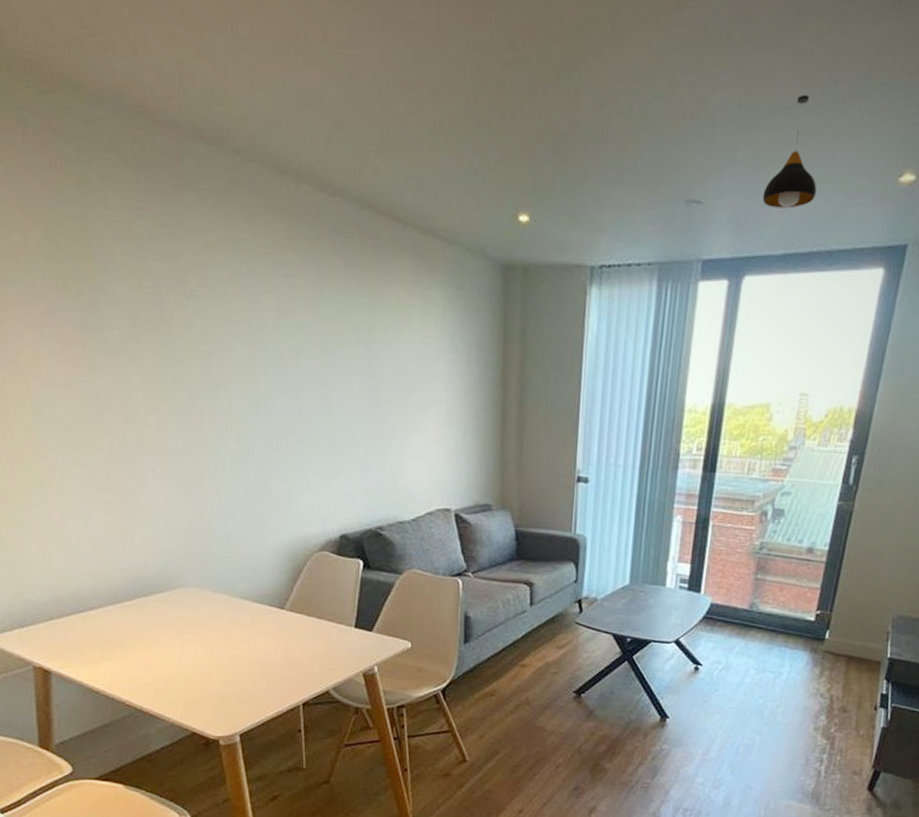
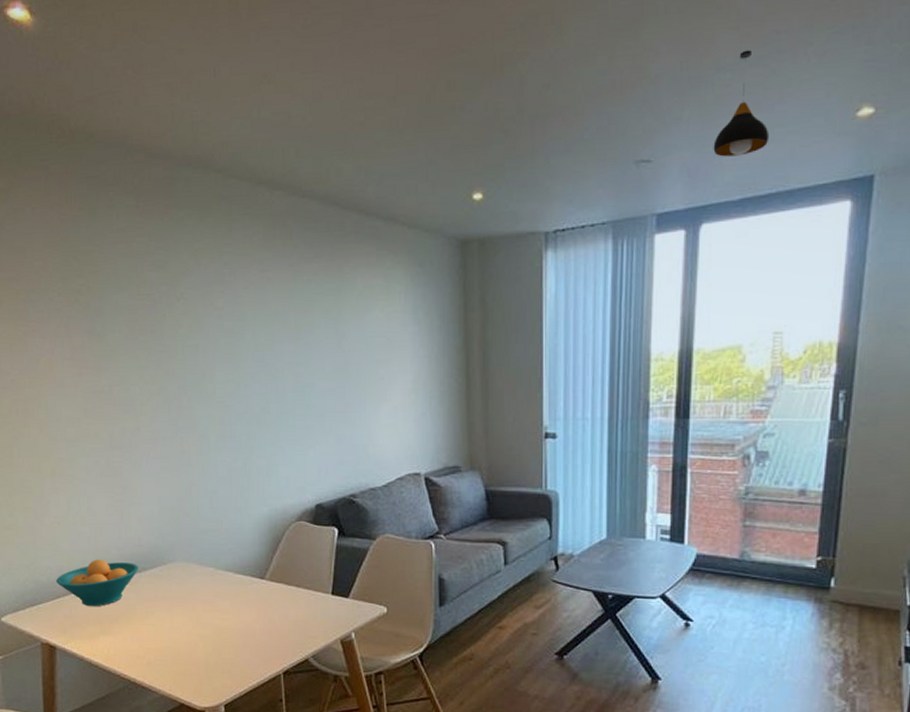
fruit bowl: none [48,580,145,631] -> present [55,560,139,607]

